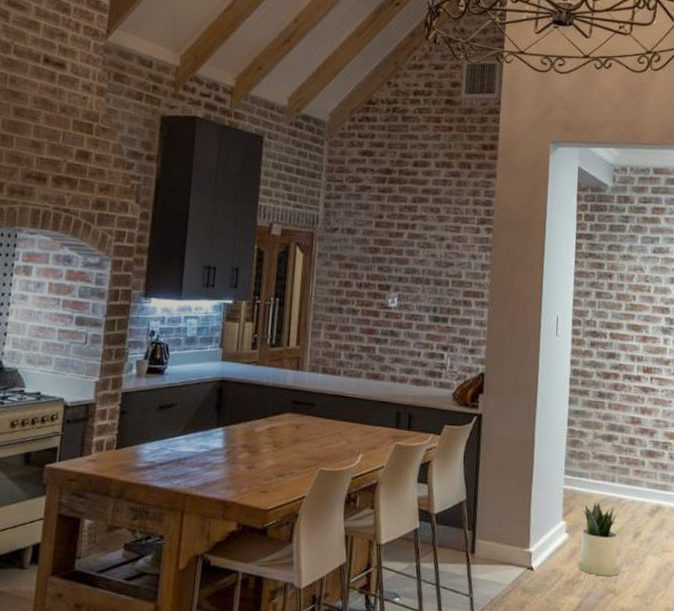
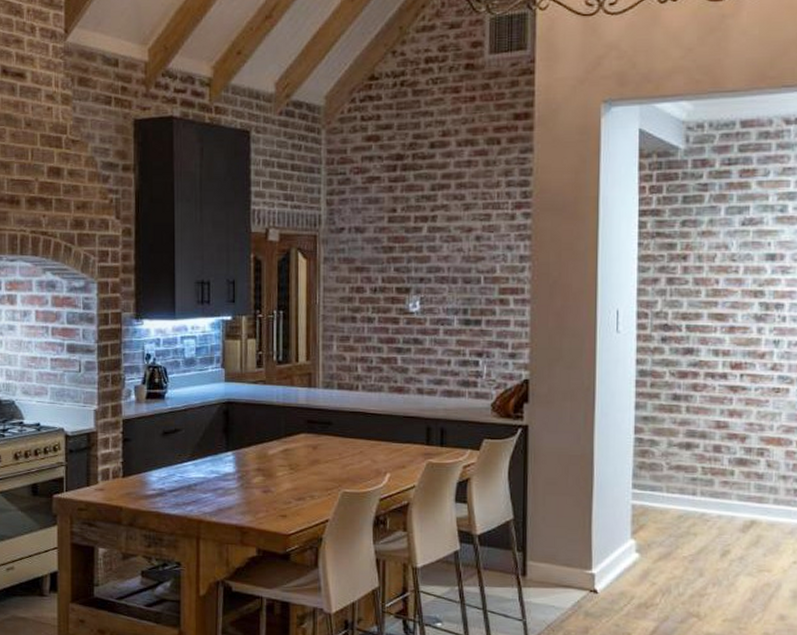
planter: present [577,502,621,577] -> none [651,518,706,600]

